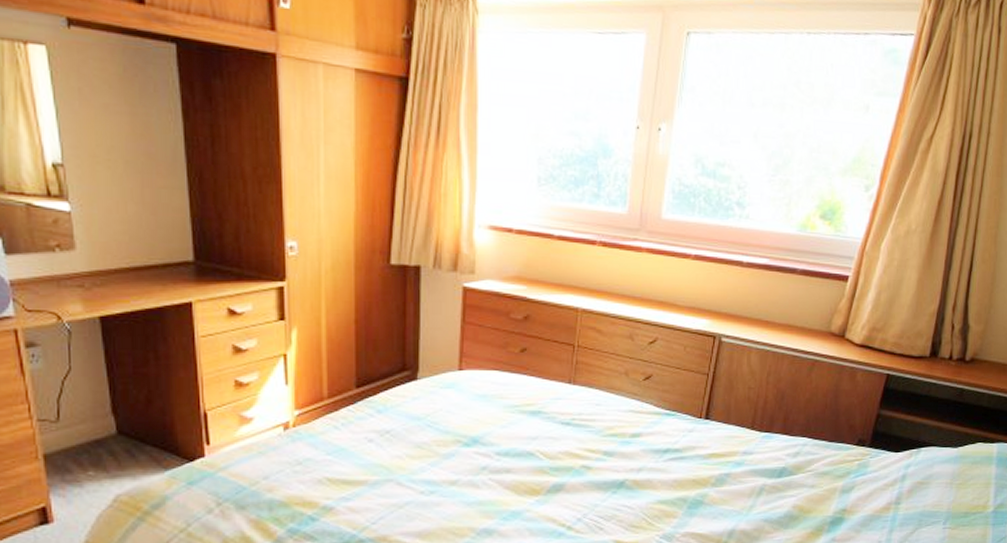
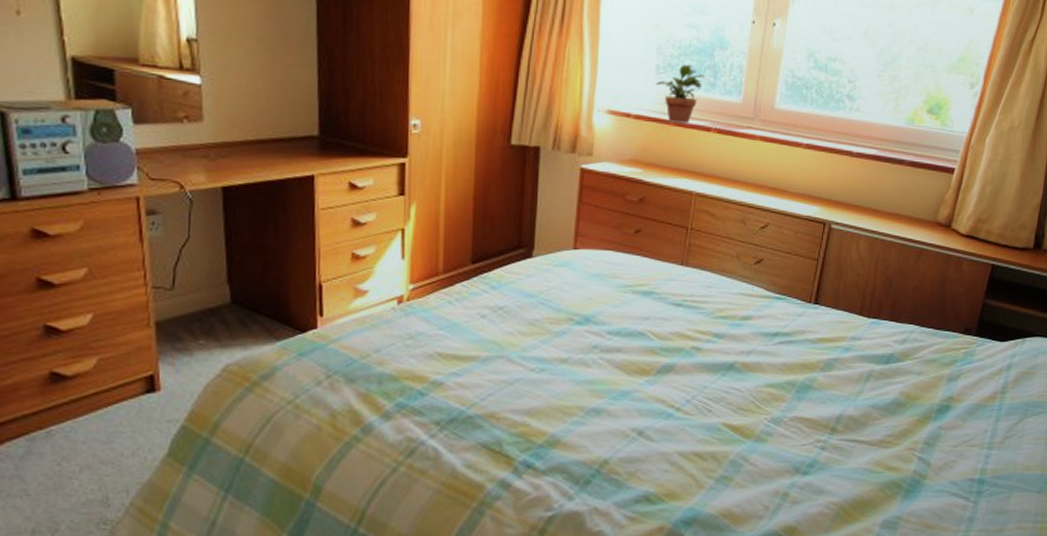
potted plant: none [537,175,589,238] -> present [656,65,705,124]

